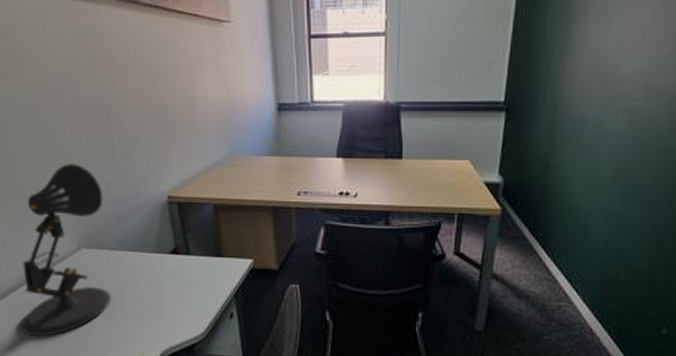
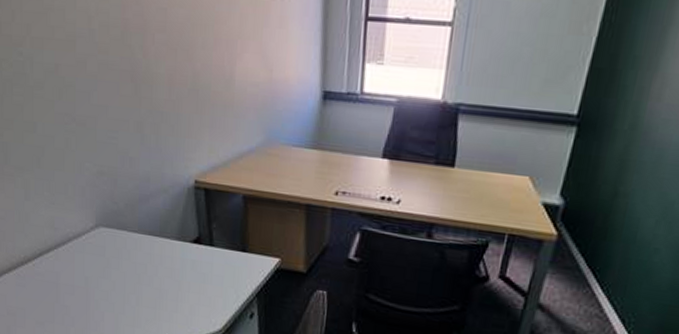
desk lamp: present [21,164,111,337] -> none [31,134,127,315]

